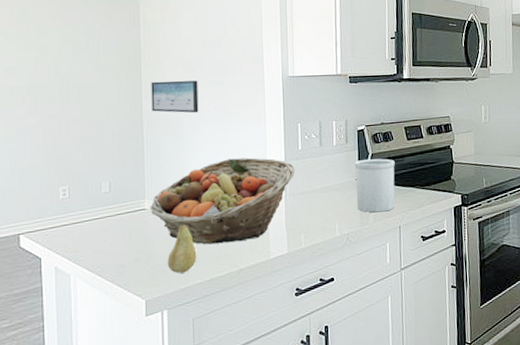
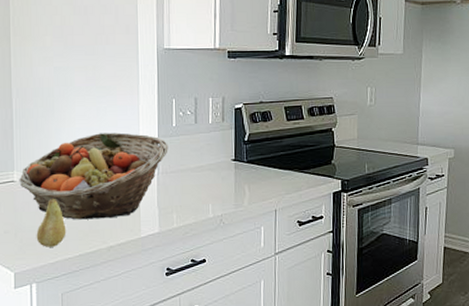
wall art: present [151,80,199,113] -> none [20,49,70,84]
utensil holder: present [354,158,395,213] -> none [230,139,273,195]

